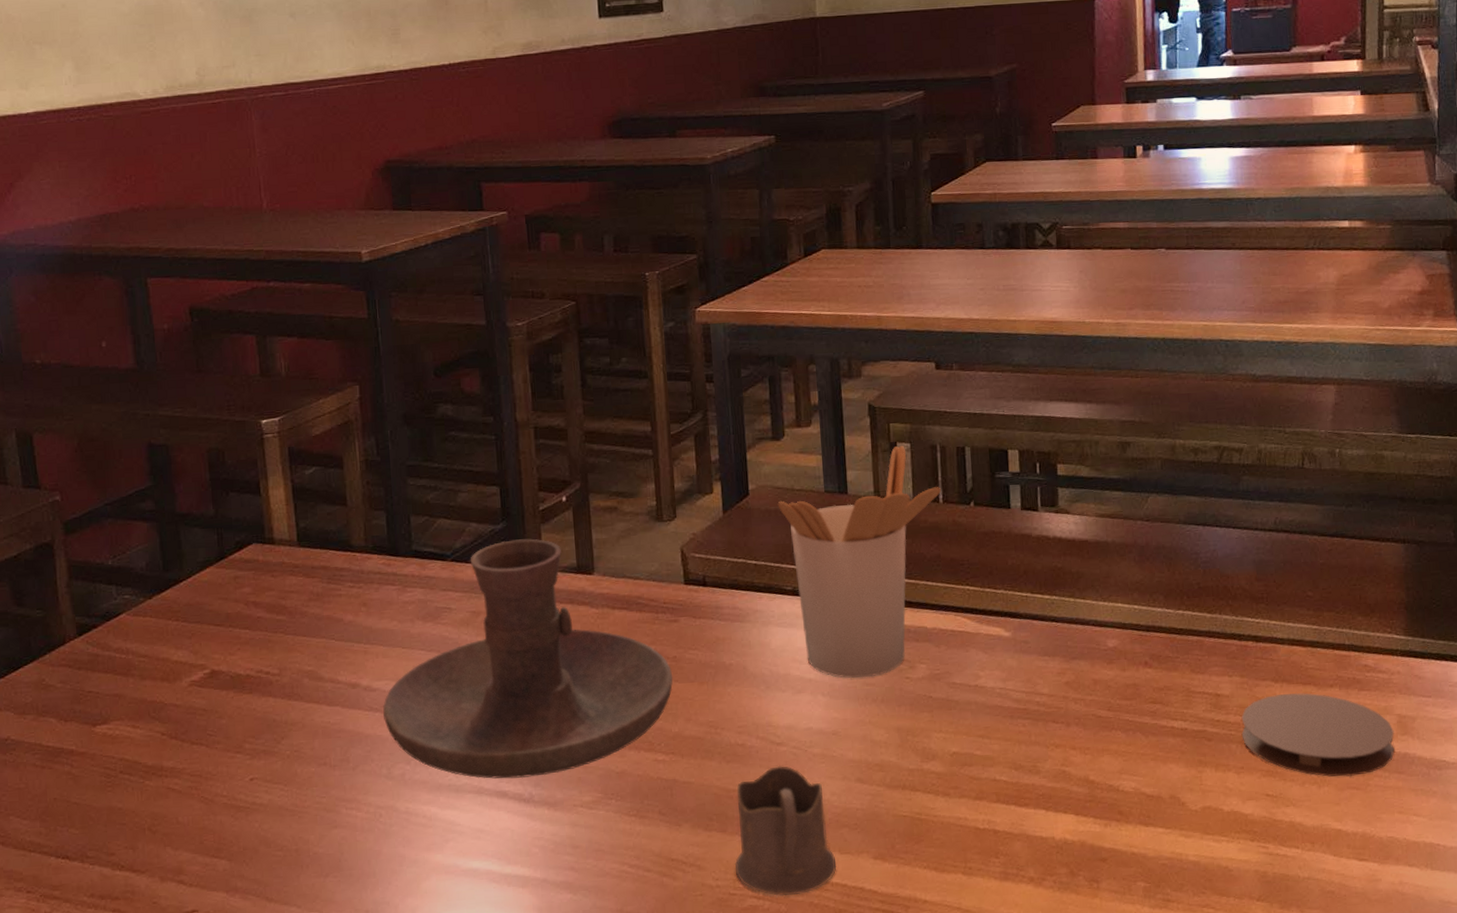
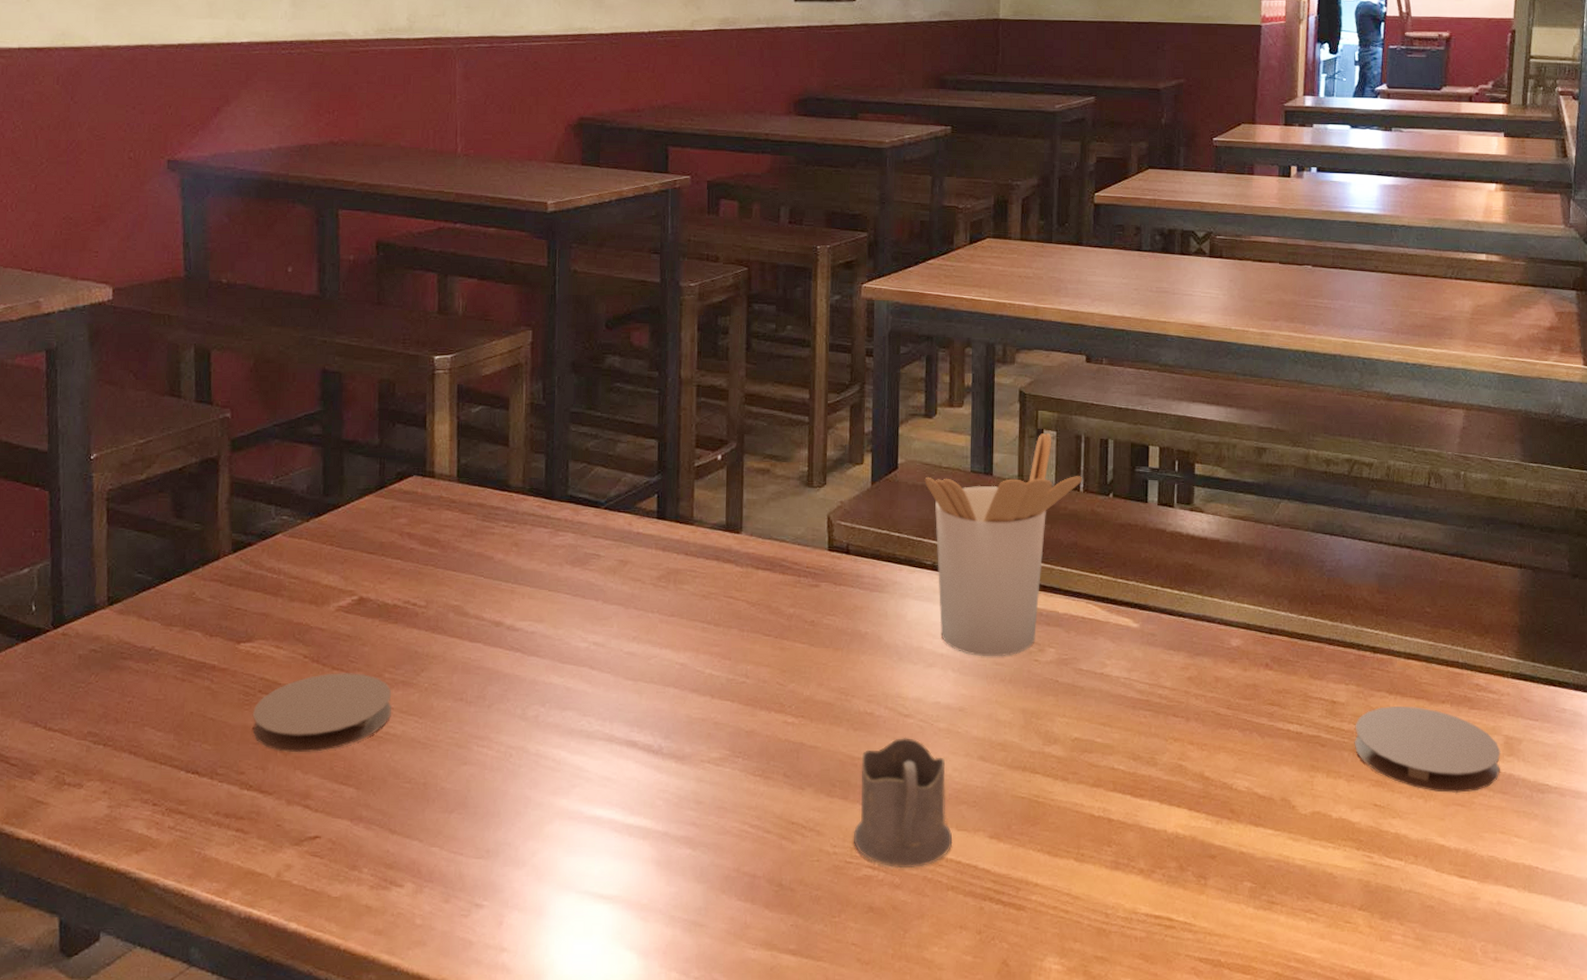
coaster: none [116,745,256,831] -> present [252,672,391,753]
candle holder: present [383,538,673,779] -> none [523,493,809,729]

